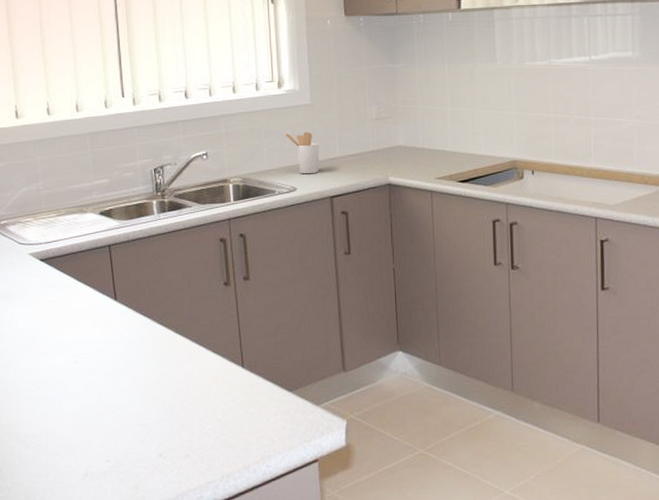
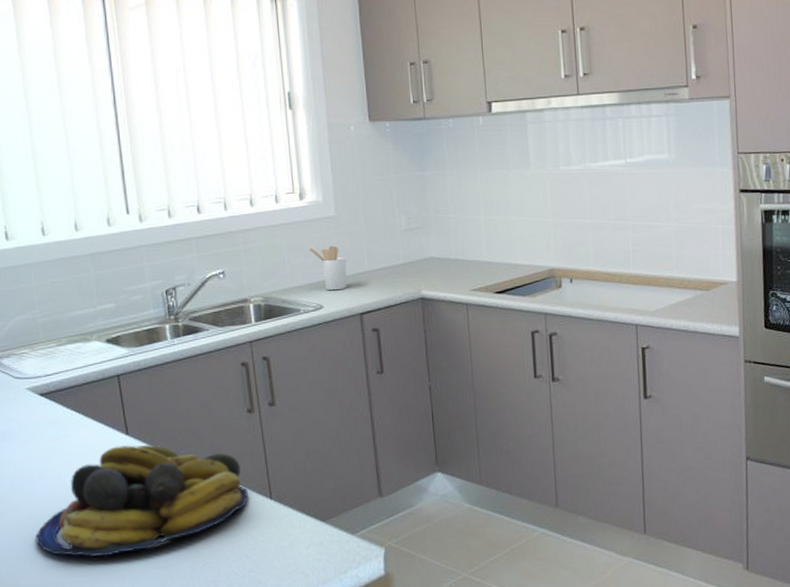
fruit bowl: none [32,310,222,412] -> present [35,445,248,557]

